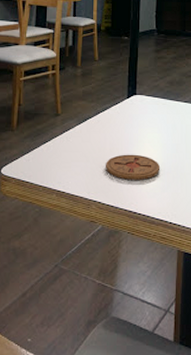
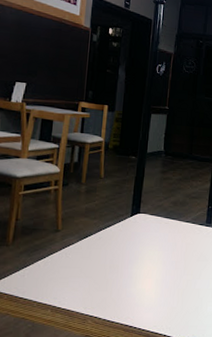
coaster: present [106,154,161,180] -> none [104,270,159,295]

